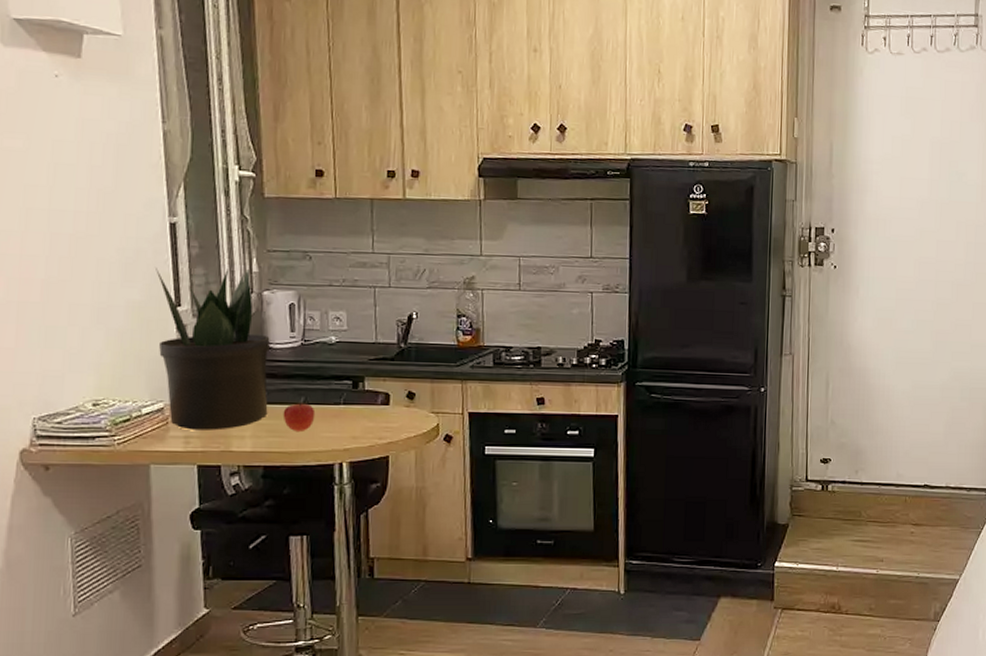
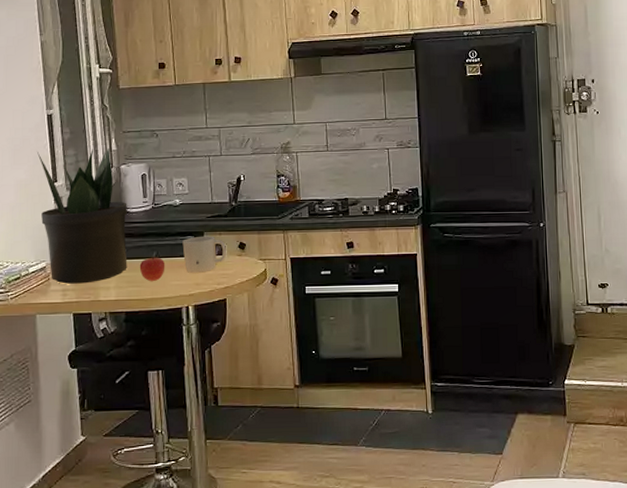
mug: none [337,381,392,426] -> present [182,236,227,274]

